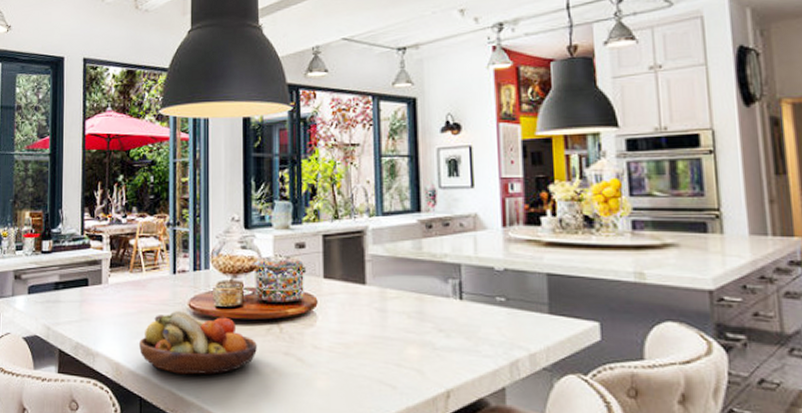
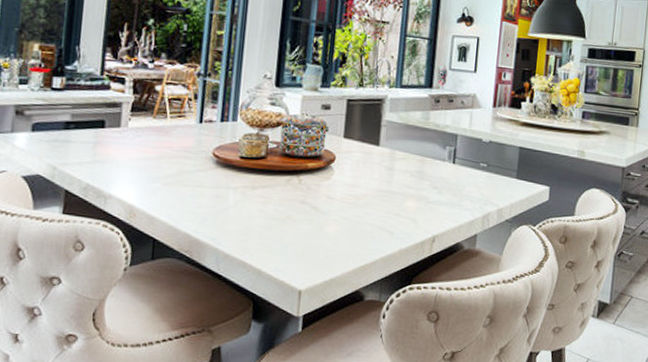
fruit bowl: present [139,311,257,375] -> none [157,158,276,219]

